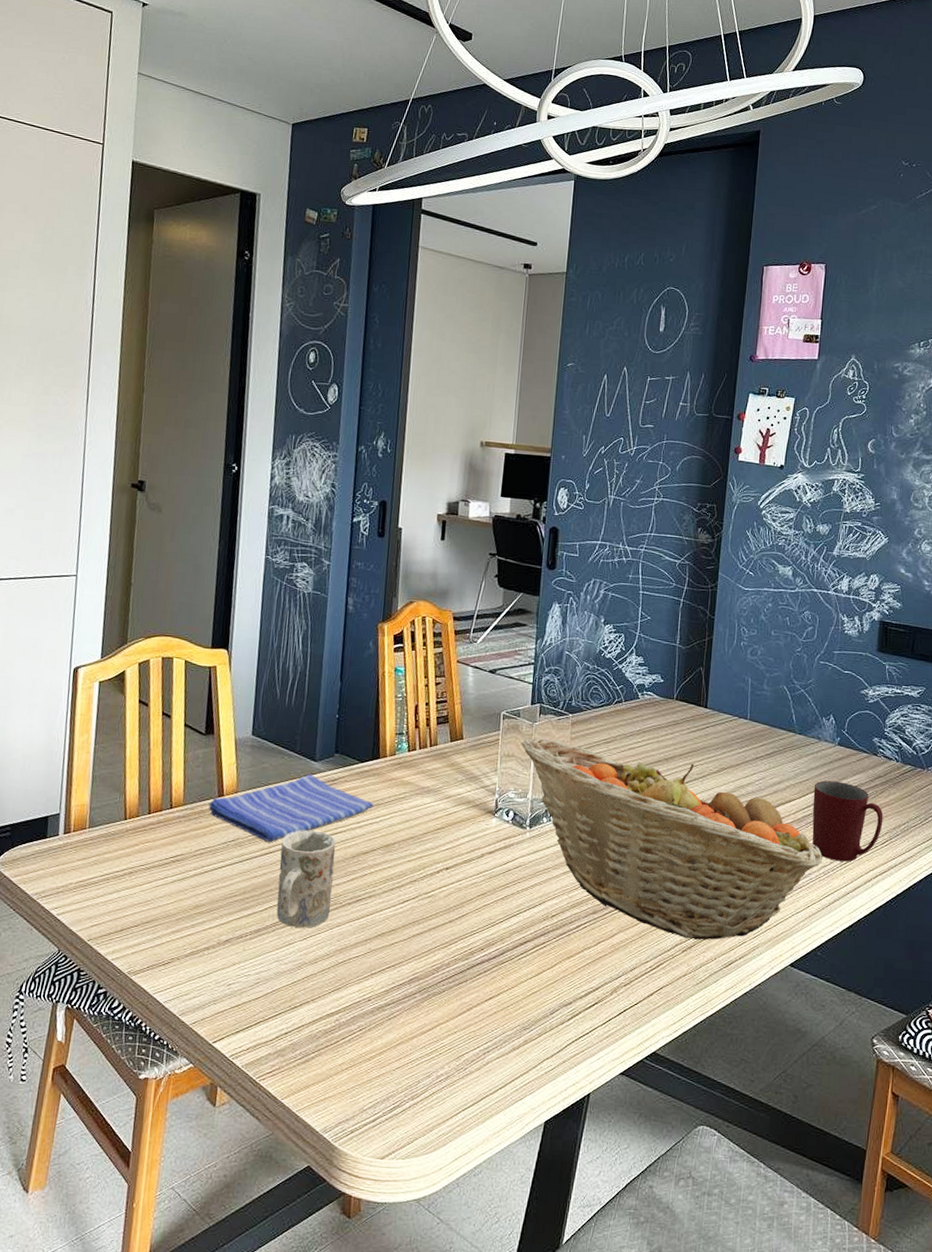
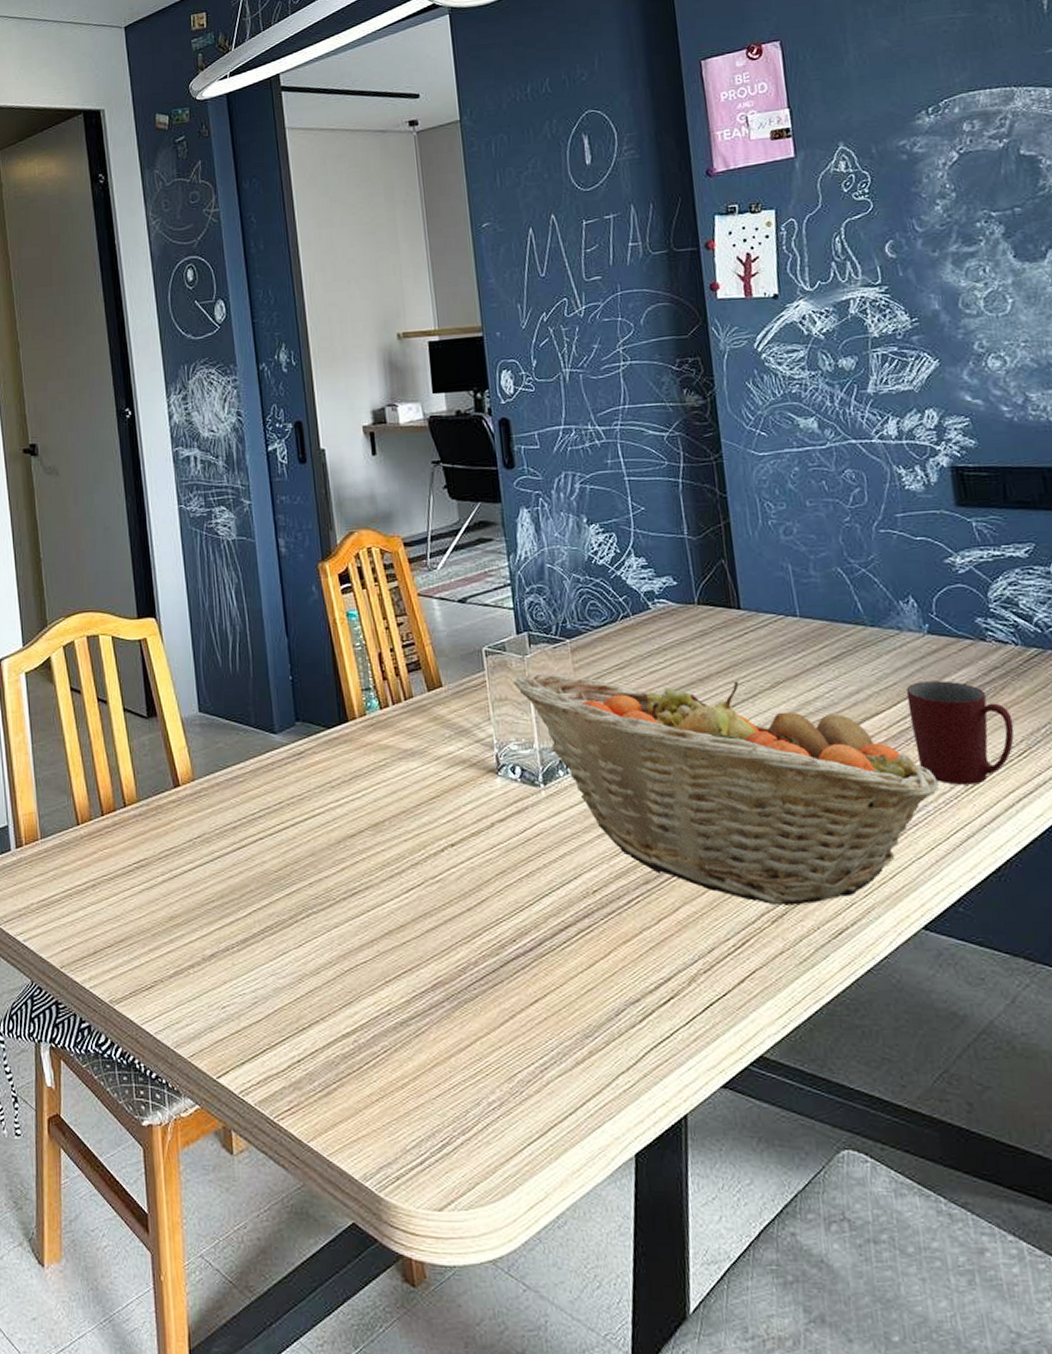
dish towel: present [208,774,374,842] -> none [165,750,352,834]
mug: present [276,830,336,928] -> none [254,815,323,932]

